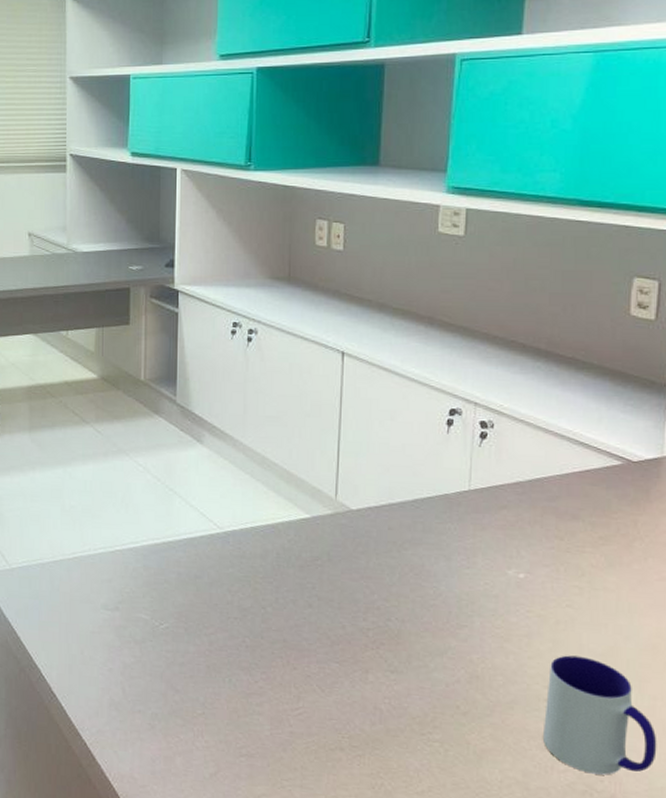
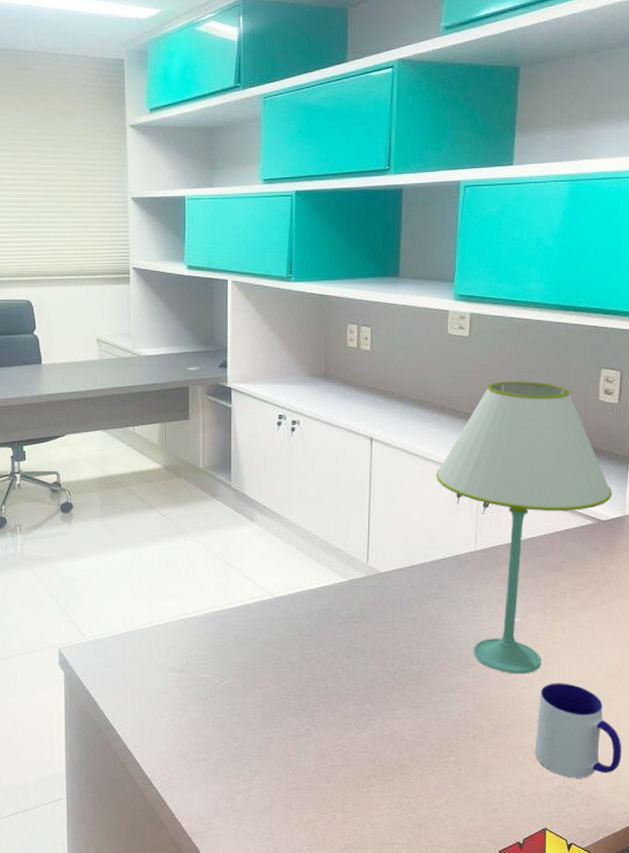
table lamp: none [421,290,647,642] -> present [436,382,613,674]

